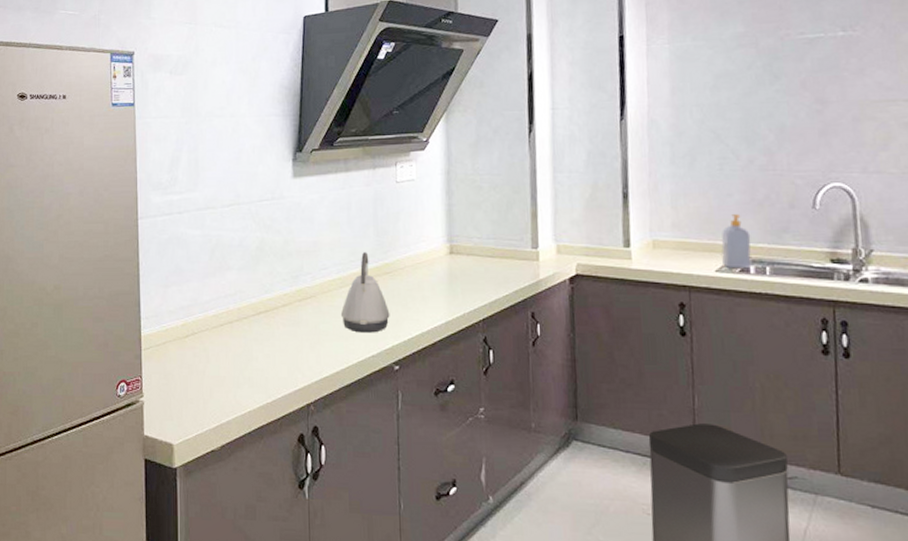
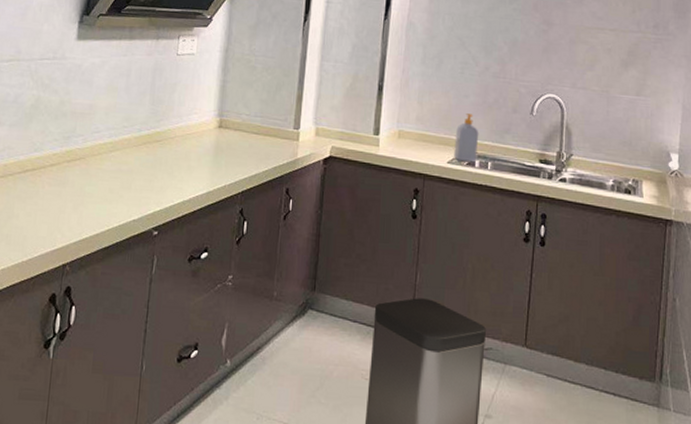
kettle: present [340,252,390,333] -> none [107,119,156,198]

